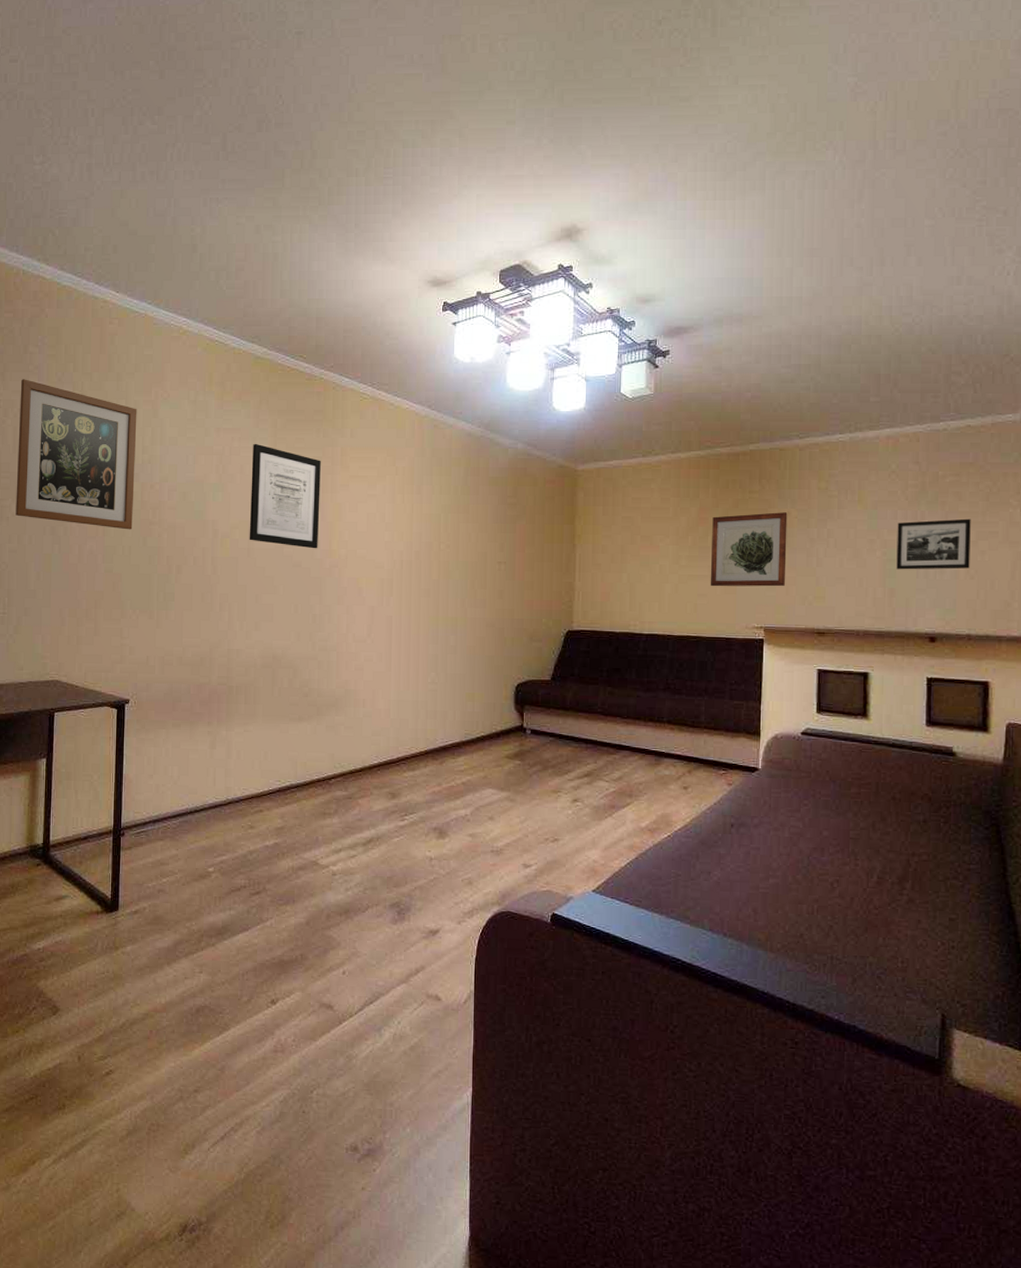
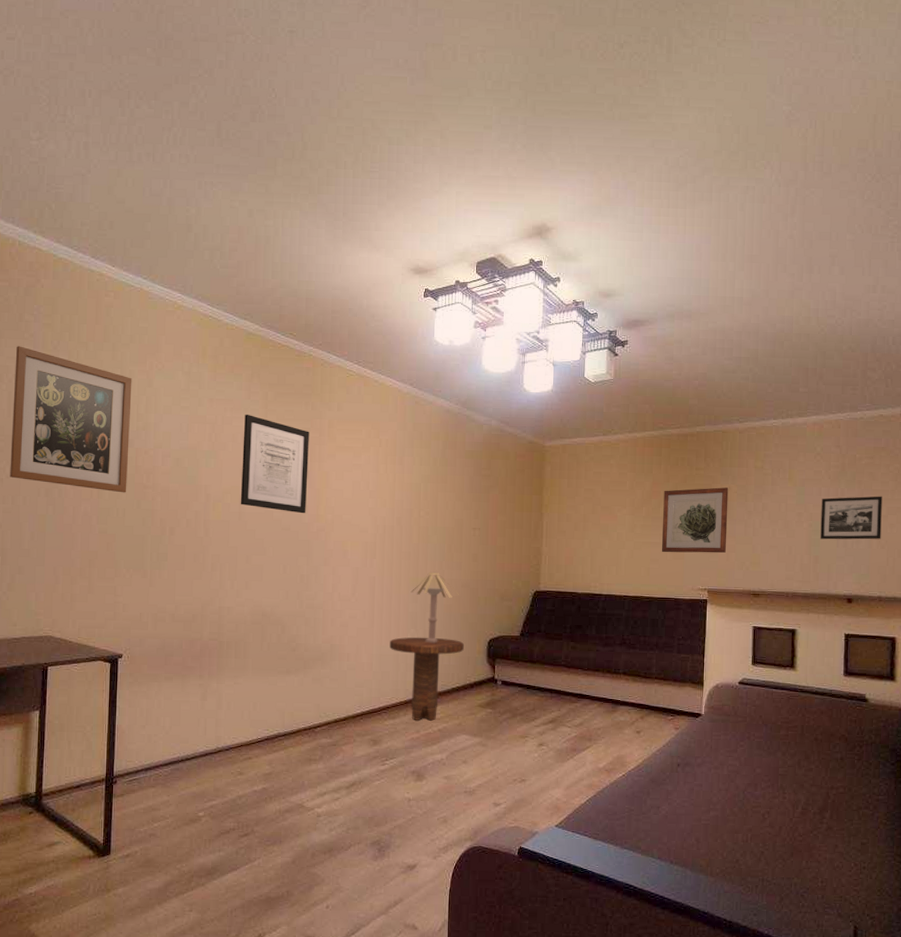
side table: none [408,681,489,773] -> present [389,637,464,721]
table lamp: none [430,611,483,689] -> present [411,573,459,644]

